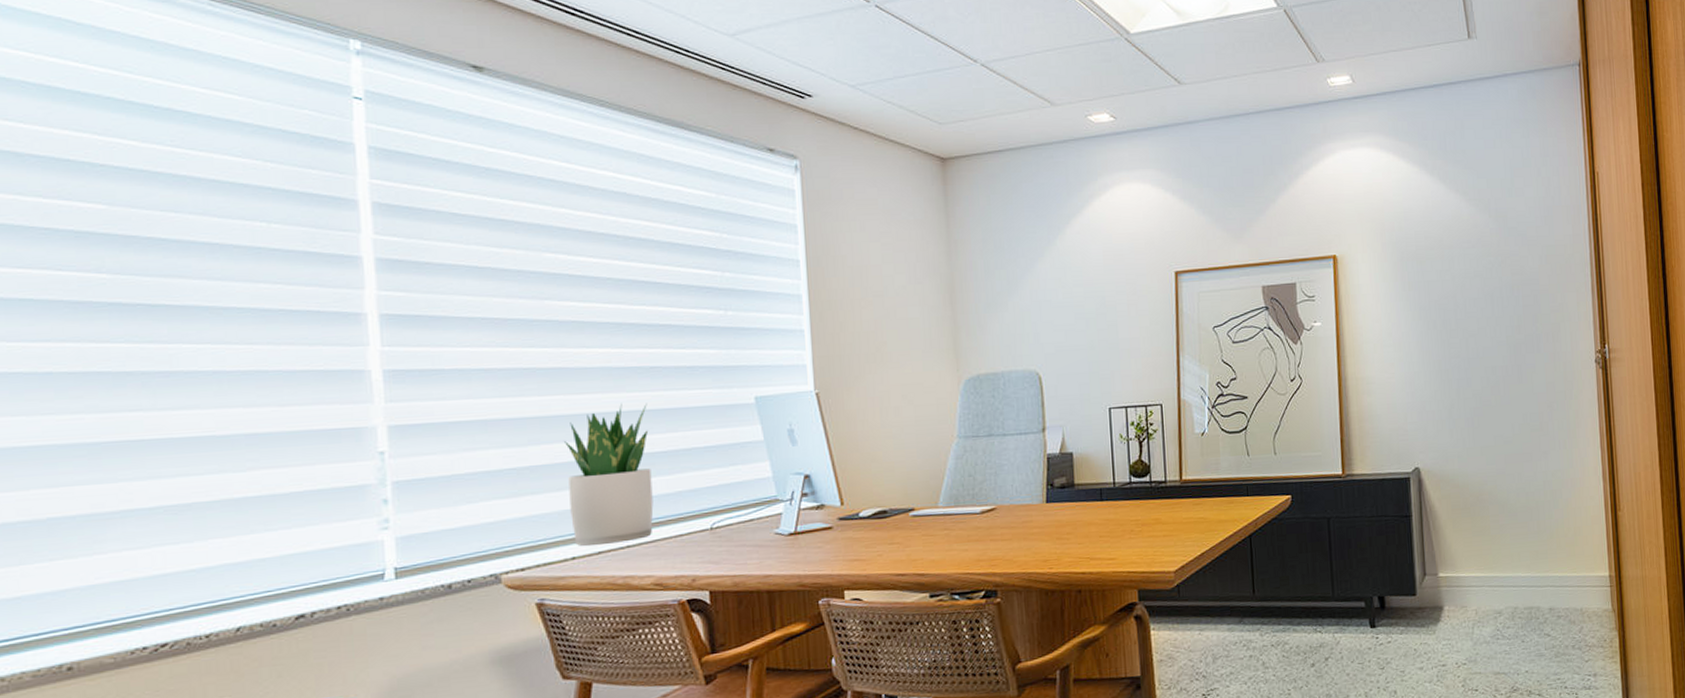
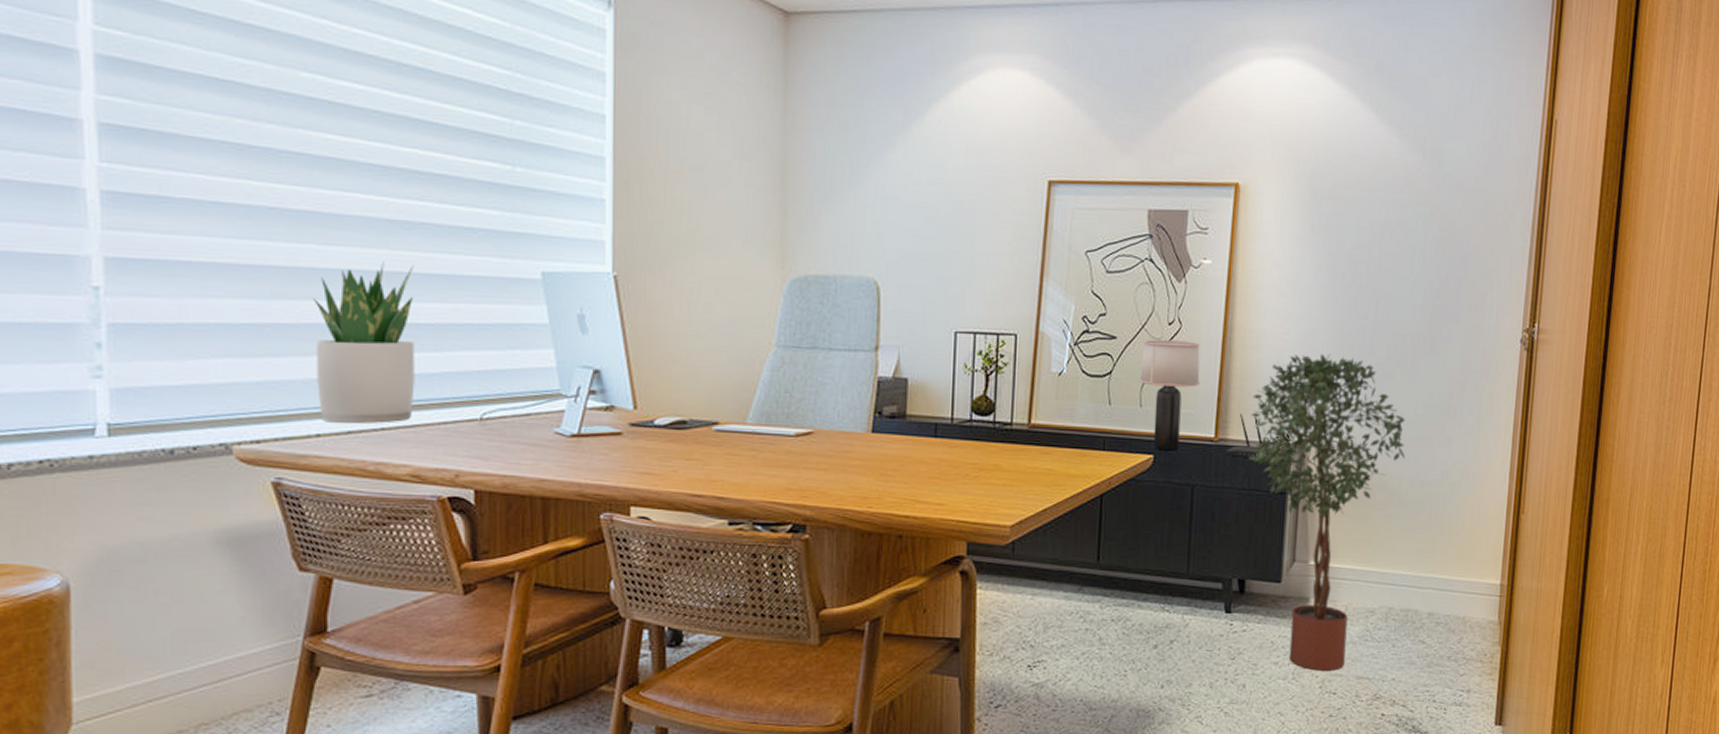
table lamp: none [1270,393,1324,491] -> present [1139,339,1200,451]
wifi router: none [1353,450,1413,489] -> present [1225,414,1294,459]
potted tree: none [1370,390,1510,672] -> present [1248,353,1406,671]

